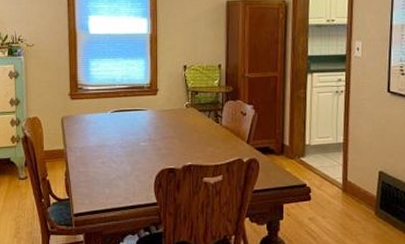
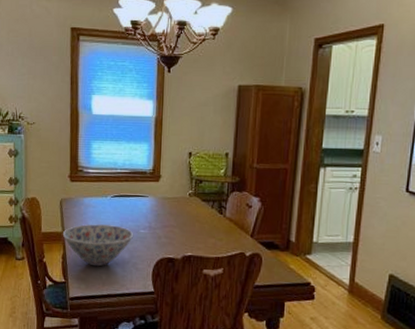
bowl: none [64,139,135,181] -> present [62,224,134,267]

